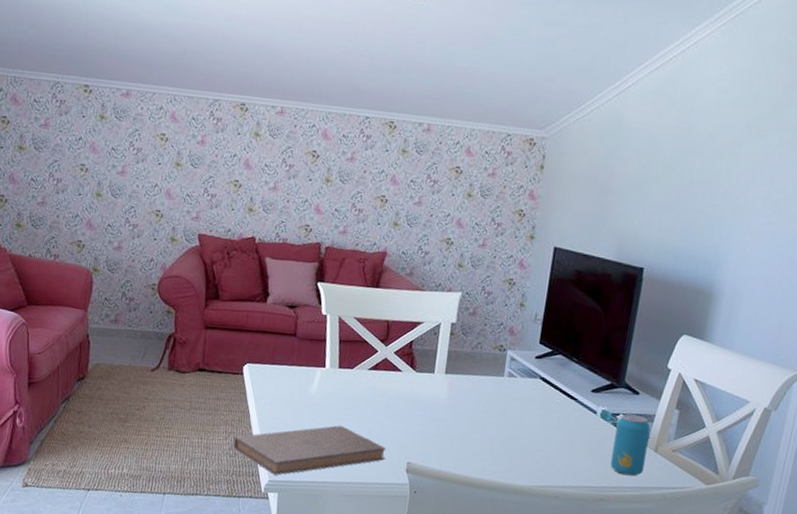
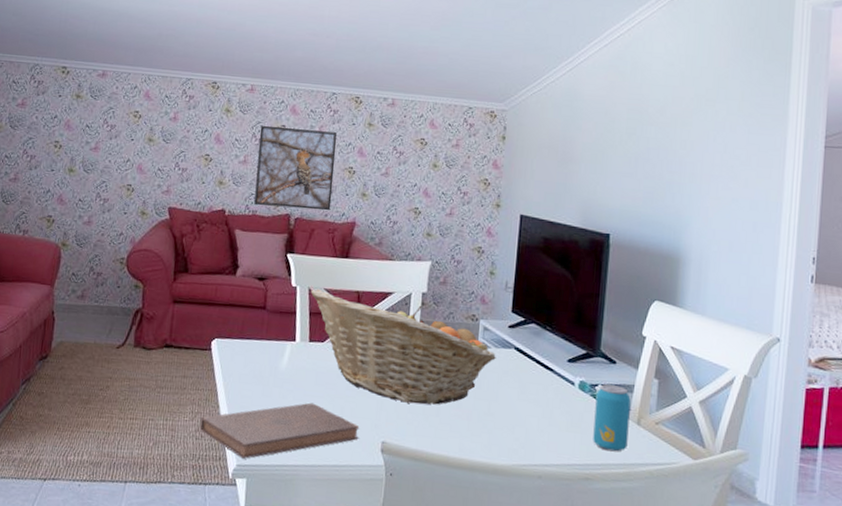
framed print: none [284,150,370,240] -> present [254,125,338,211]
fruit basket: none [340,317,522,430] -> present [310,289,496,405]

